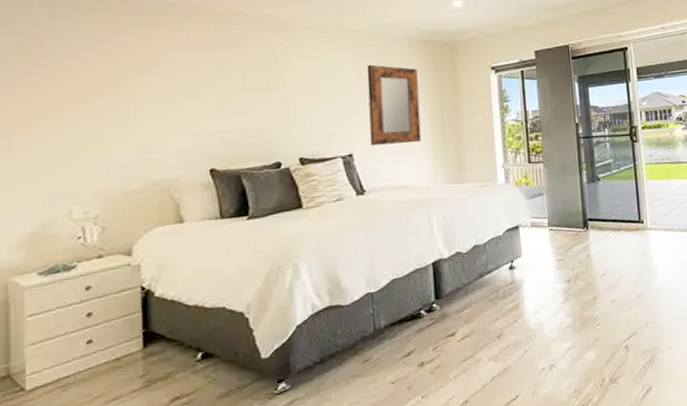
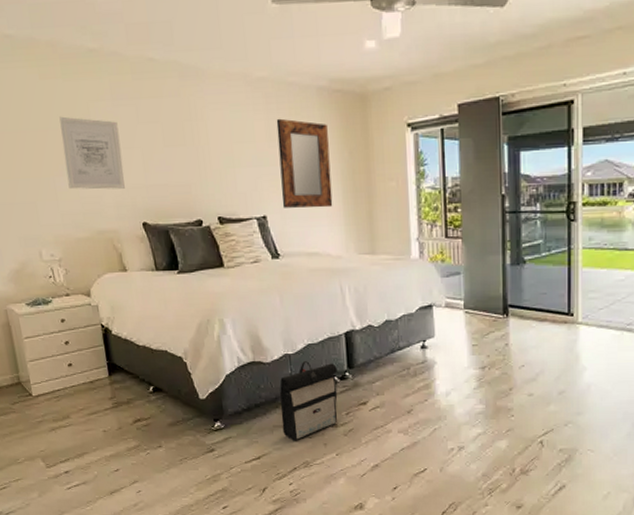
wall art: none [120,66,194,140] -> present [59,116,125,190]
backpack: none [359,296,424,391] -> present [279,361,338,441]

